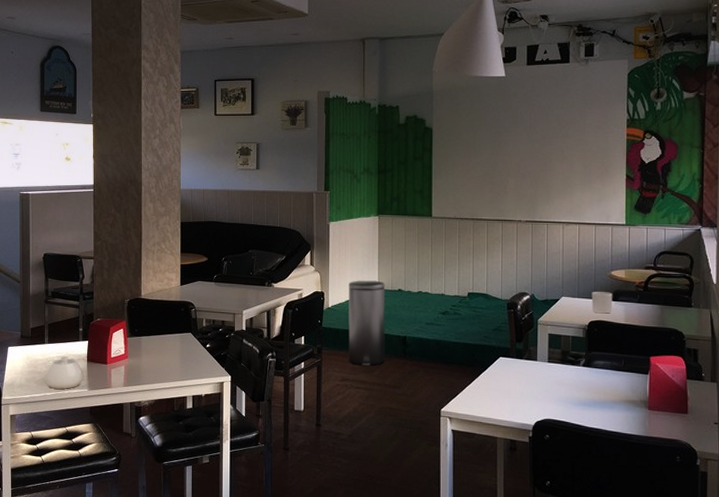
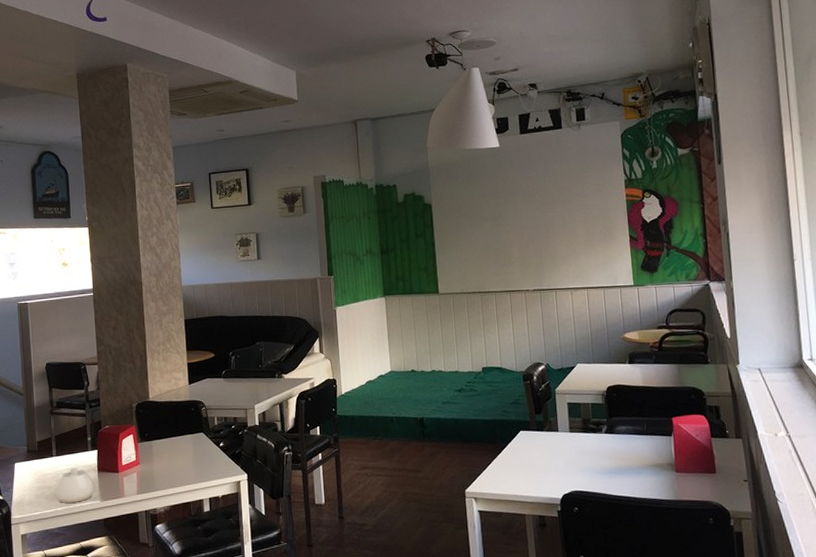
pedal bin: present [348,280,386,366] -> none [360,363,404,452]
mug: present [591,292,613,314] -> none [606,355,629,378]

